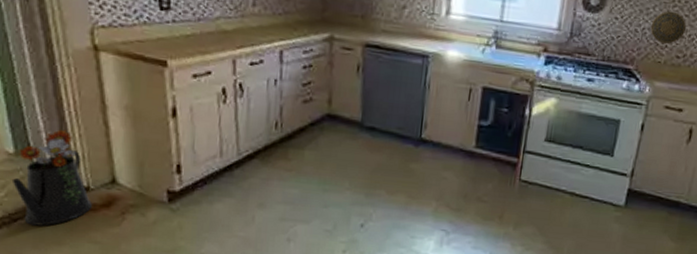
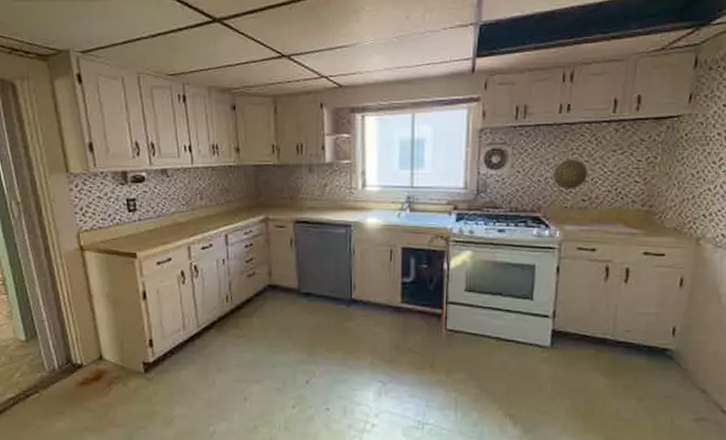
watering can: present [11,129,92,226] -> none [24,317,85,400]

